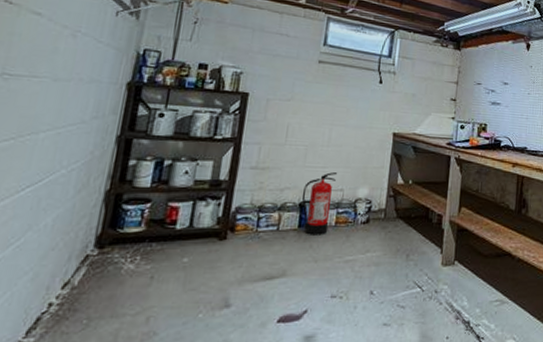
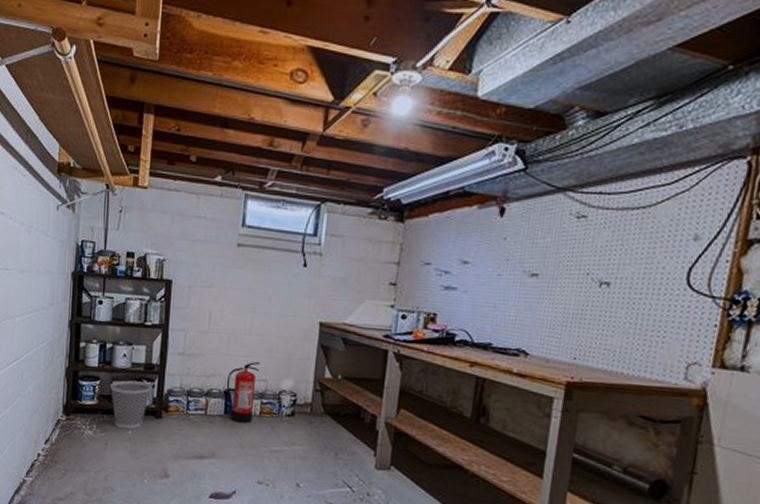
wastebasket: none [164,200,217,256] -> present [111,380,152,429]

